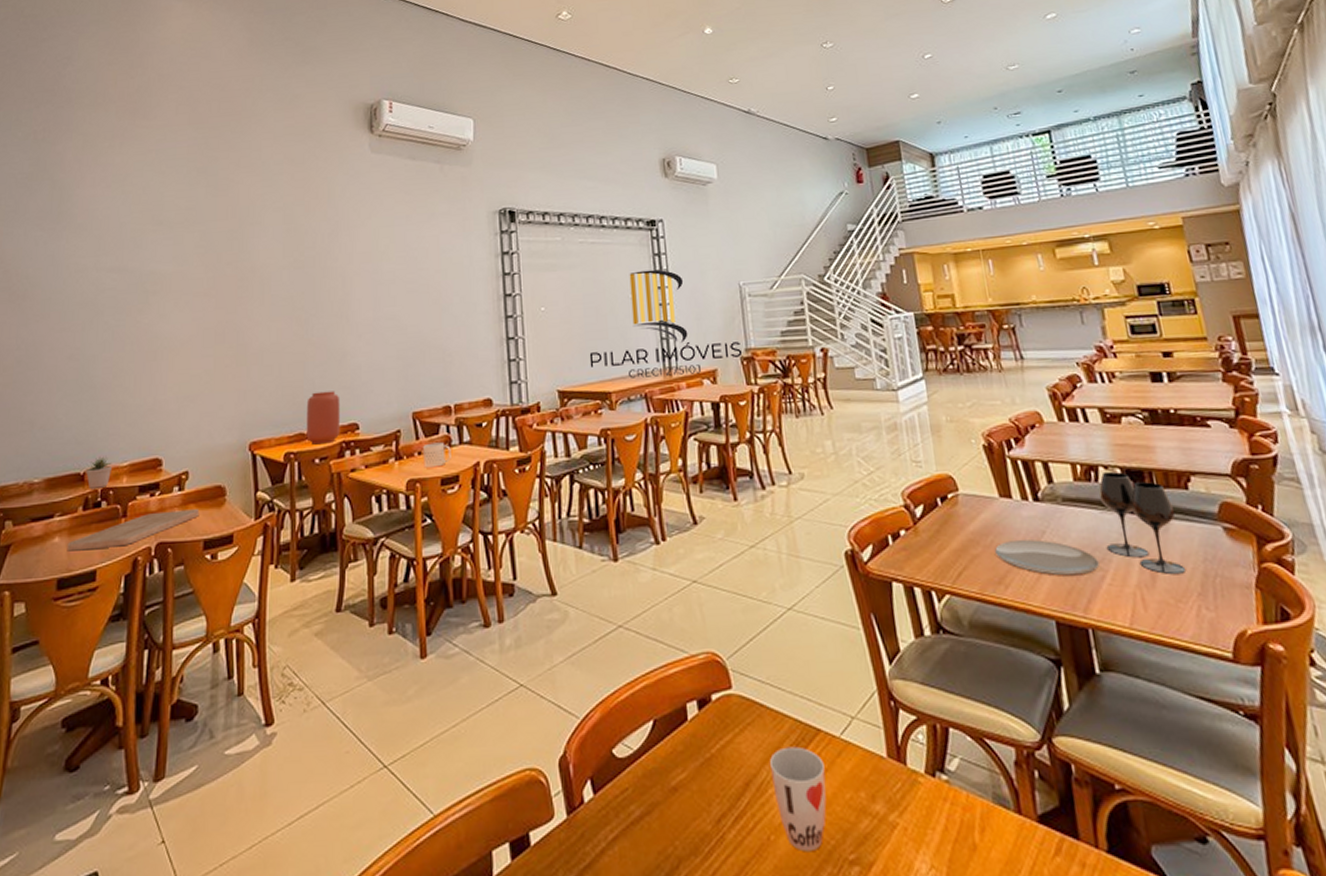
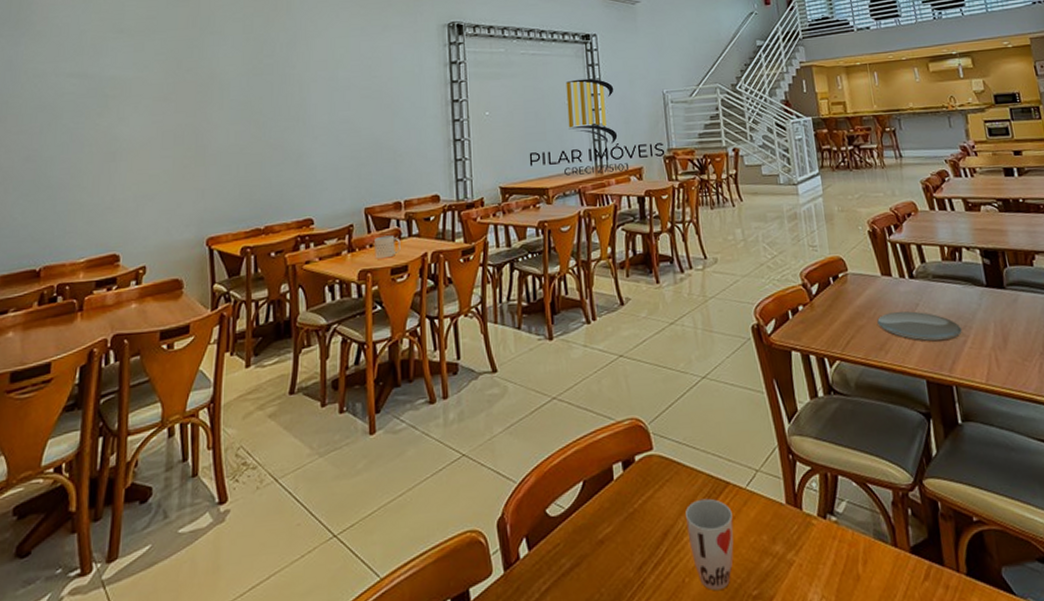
cutting board: present [67,509,200,552] -> none [21,302,157,346]
potted plant: present [86,456,112,489] -> none [42,253,68,284]
vase: present [306,391,341,445] -> none [263,189,296,239]
wine glass: present [1099,471,1185,574] -> none [962,251,1030,338]

